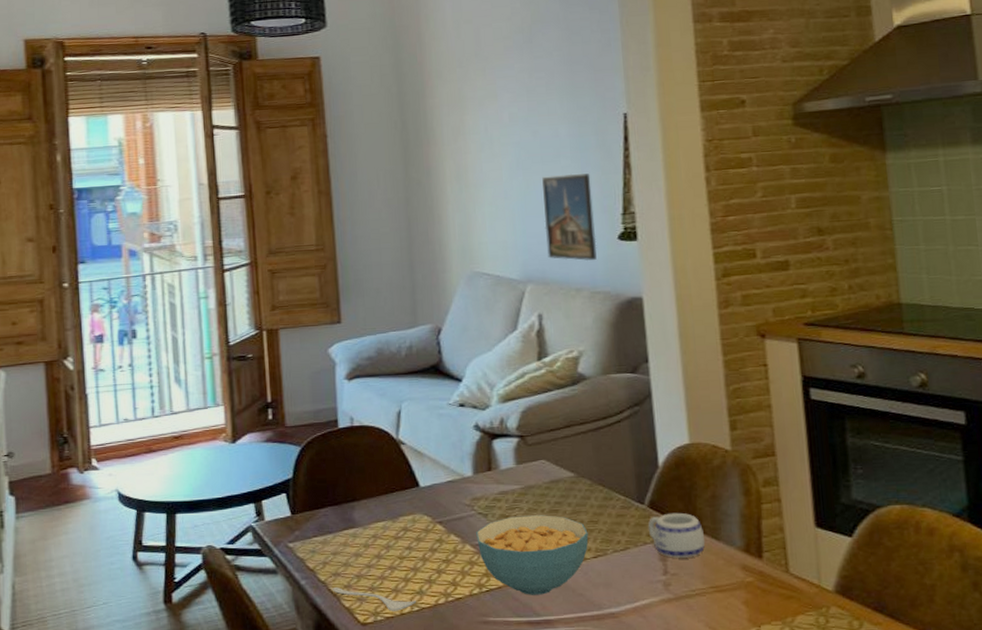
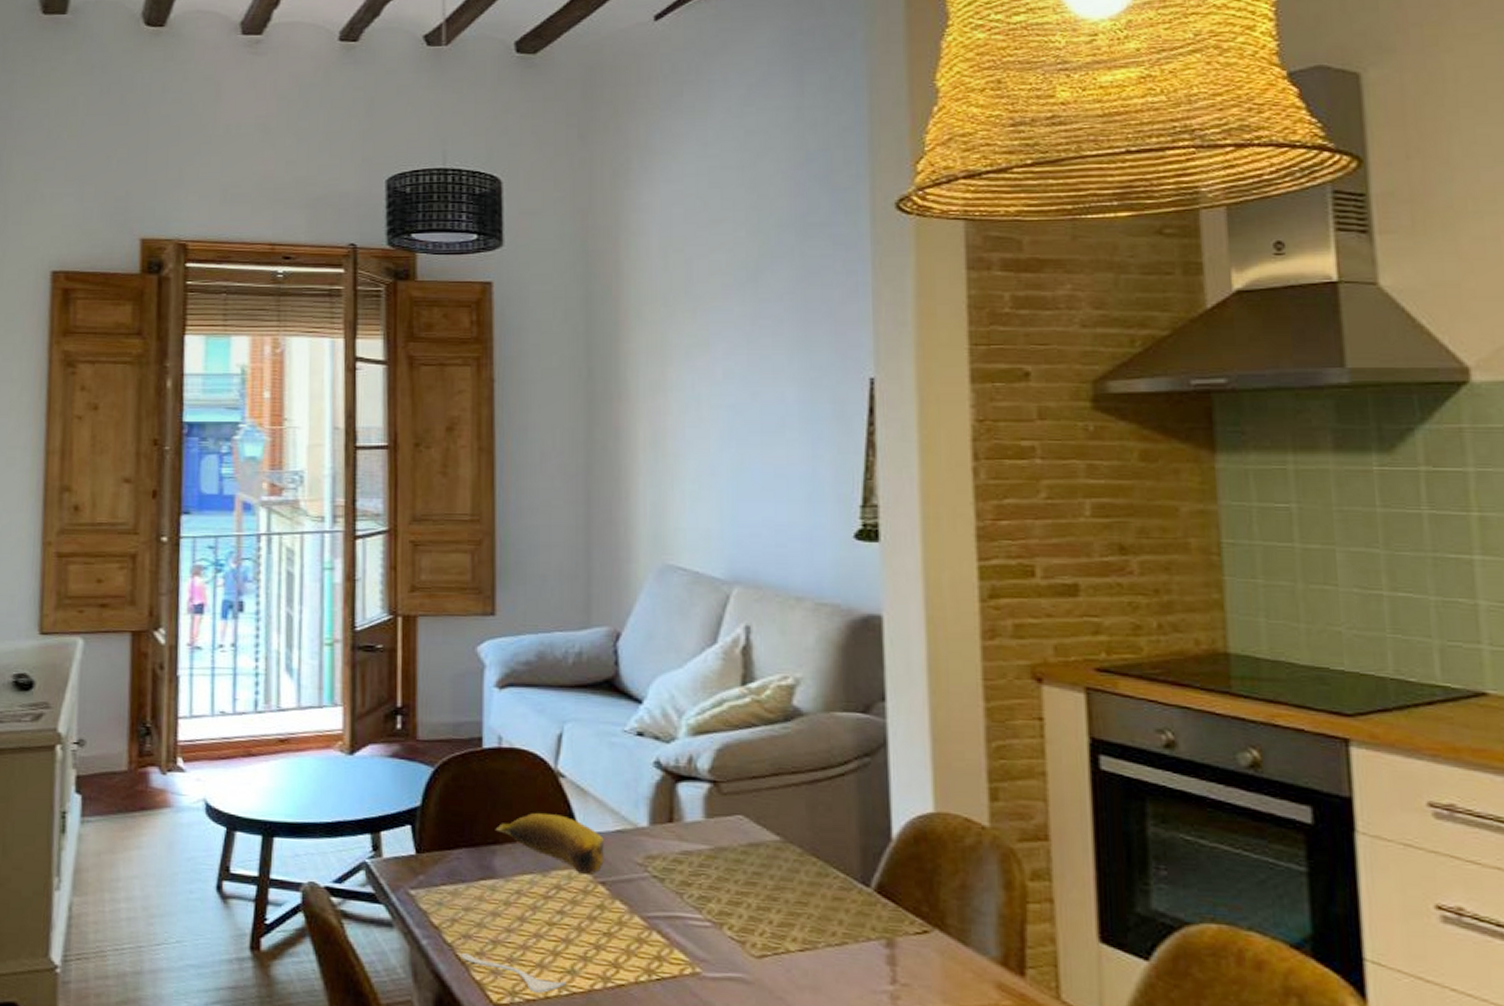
banana: none [353,473,440,517] -> present [495,813,604,874]
cereal bowl: present [476,515,589,595] -> none [648,885,794,993]
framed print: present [542,173,597,261] -> none [760,449,826,562]
mug: present [647,512,706,558] -> none [873,902,949,965]

